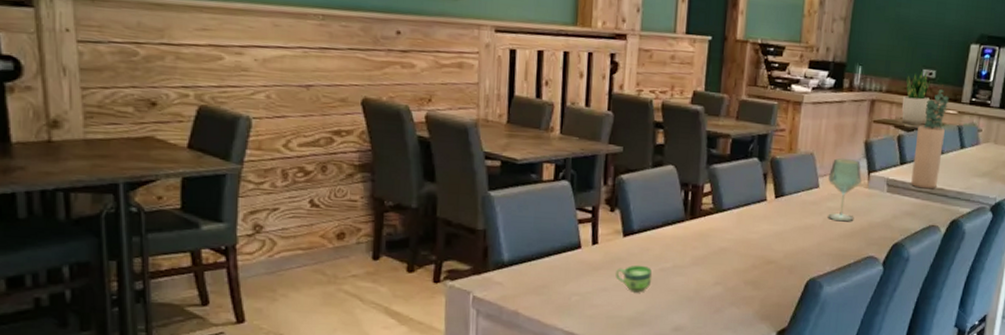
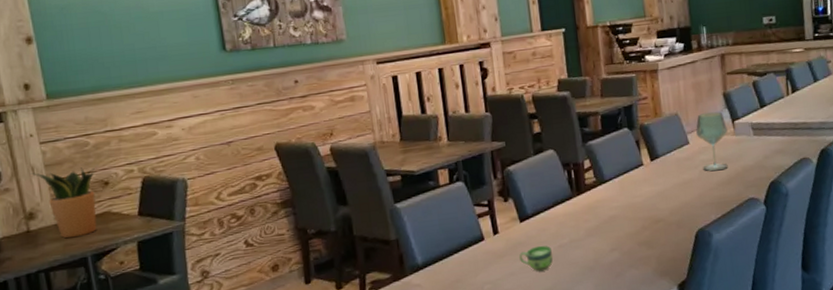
potted plant: none [61,74,143,160] -> present [31,167,97,239]
planter: present [901,71,930,125] -> none [749,18,777,70]
vase: present [911,85,949,189] -> none [769,27,800,126]

